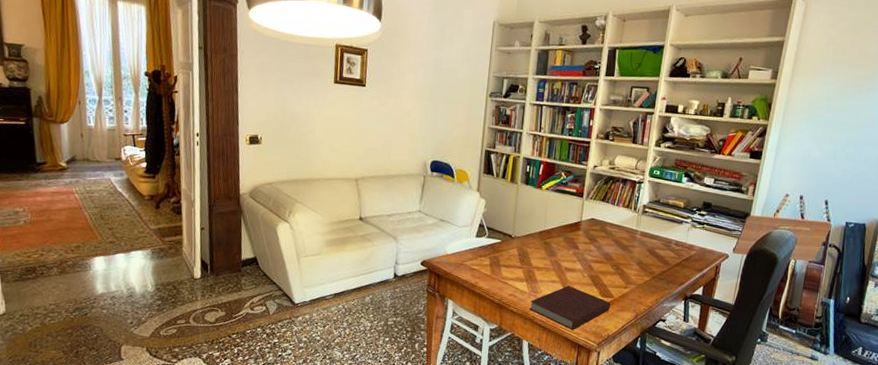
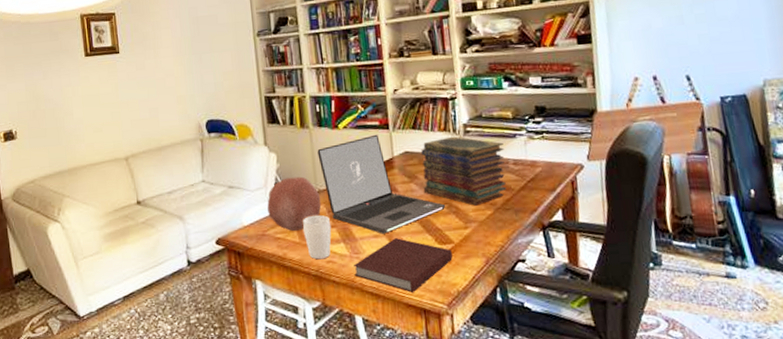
decorative ball: none [469,221,515,266] -> present [267,176,321,231]
cup: none [495,255,519,292] -> present [302,214,332,260]
laptop: none [519,199,613,281] -> present [317,134,445,234]
book stack: none [599,213,671,272] -> present [421,136,507,206]

